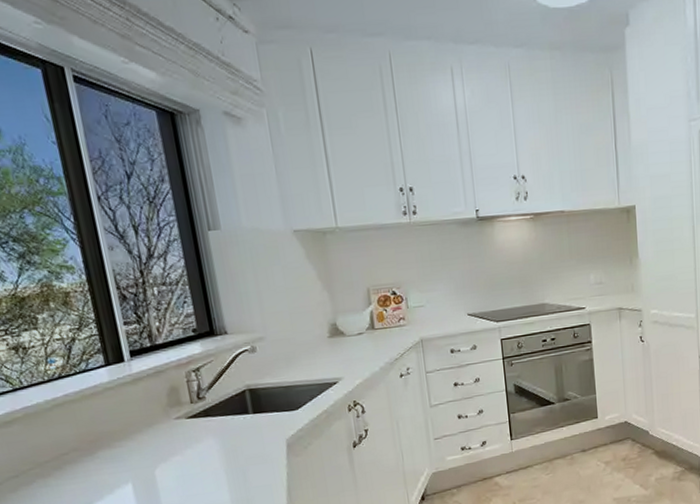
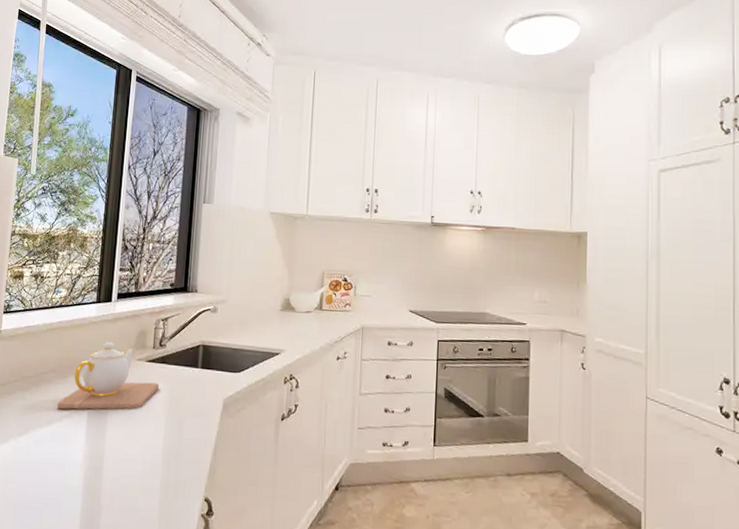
teapot: none [91,406,210,488] -> present [57,342,160,410]

